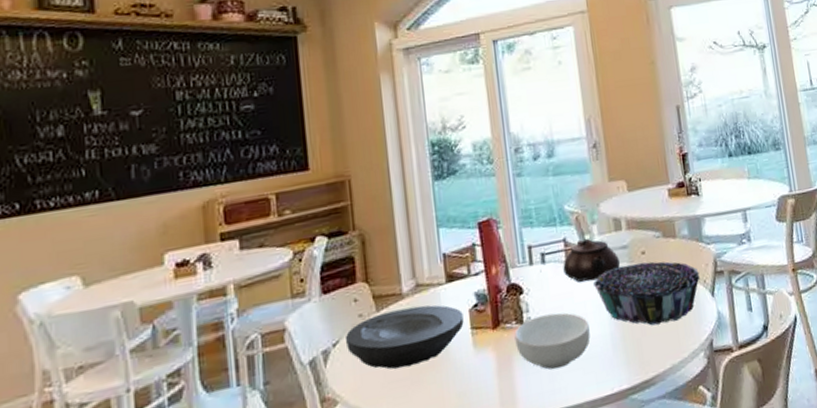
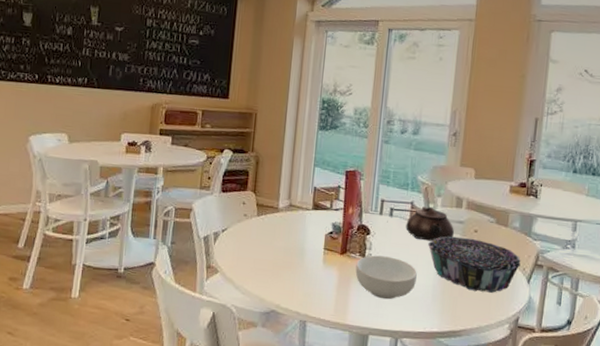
plate: present [344,305,464,369] -> none [231,218,320,263]

